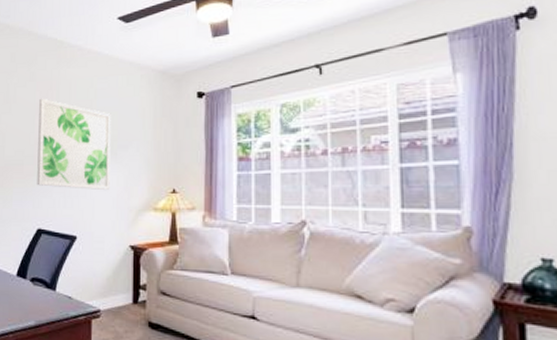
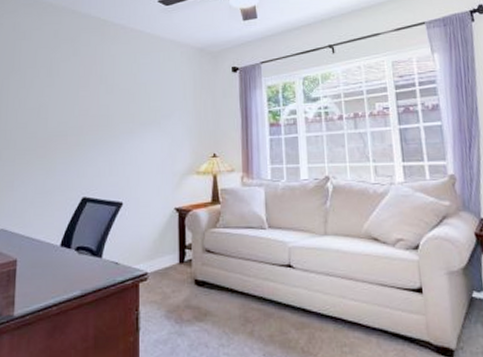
wall art: present [37,98,111,191] -> none [81,72,154,158]

